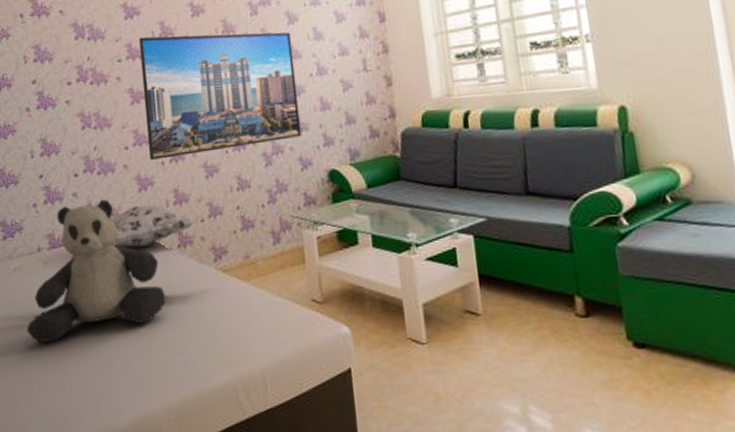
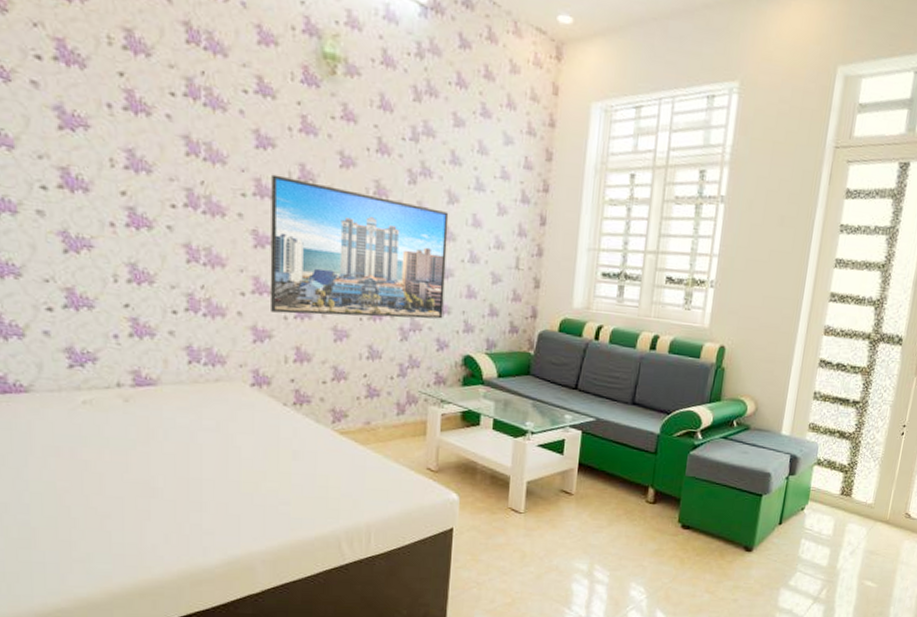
teddy bear: present [26,199,166,342] -> none [96,343,273,482]
decorative pillow: present [110,204,195,248] -> none [214,356,316,400]

